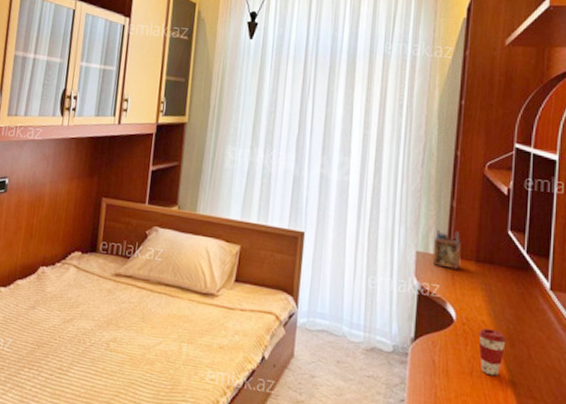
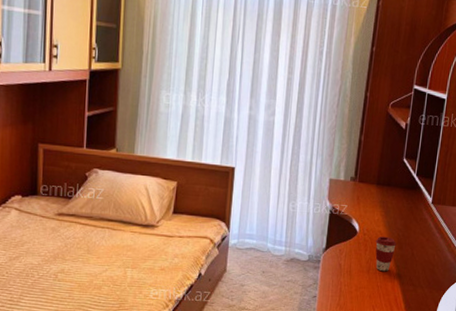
desk organizer: present [432,229,462,270] -> none [342,160,367,192]

